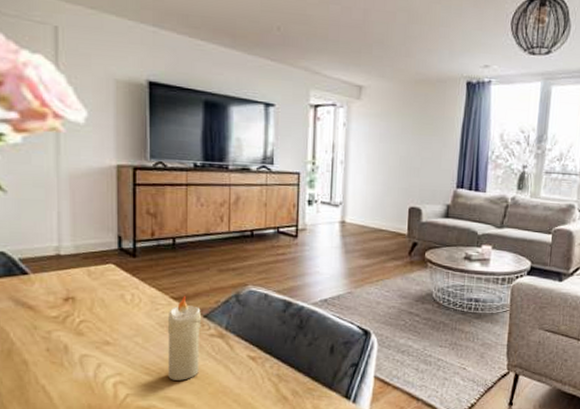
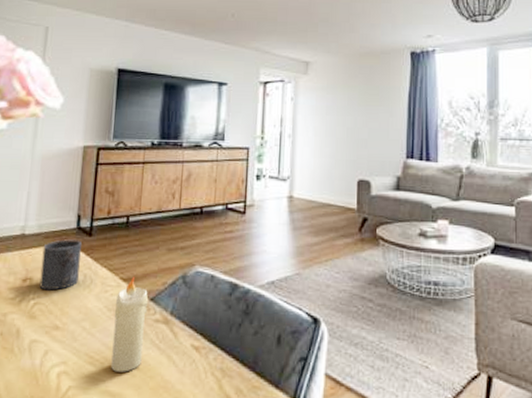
mug: none [83,260,126,309] -> present [39,239,82,291]

